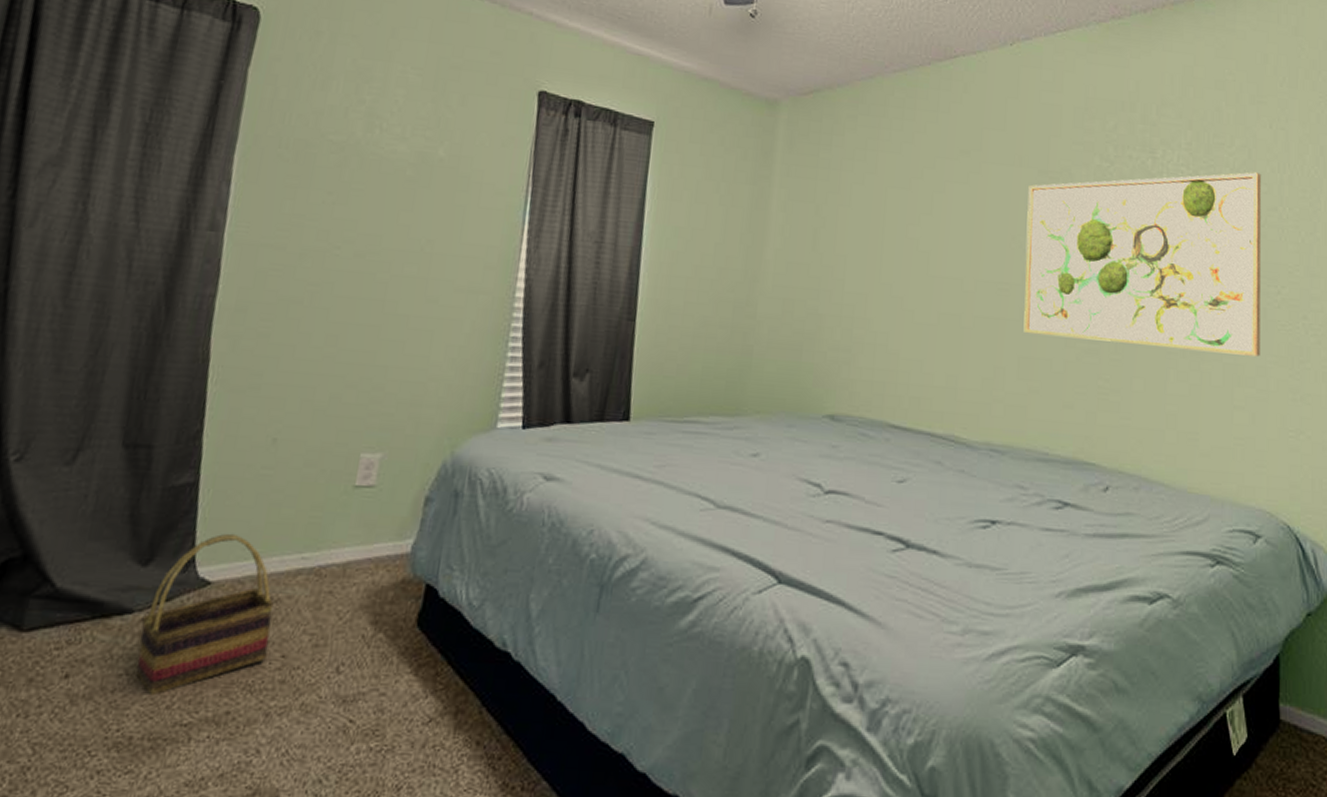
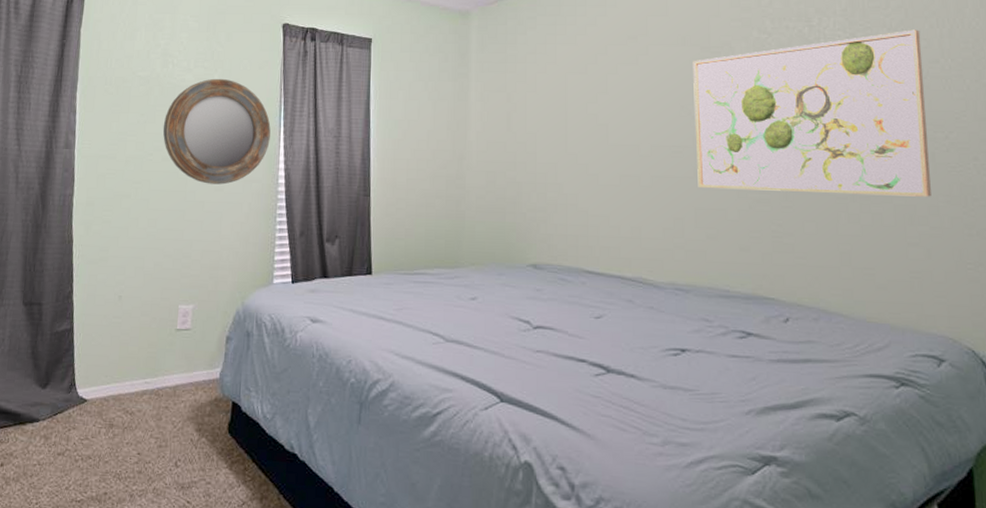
basket: present [136,533,274,696] -> none [44,365,129,480]
home mirror: none [358,153,511,295] -> present [162,78,271,185]

